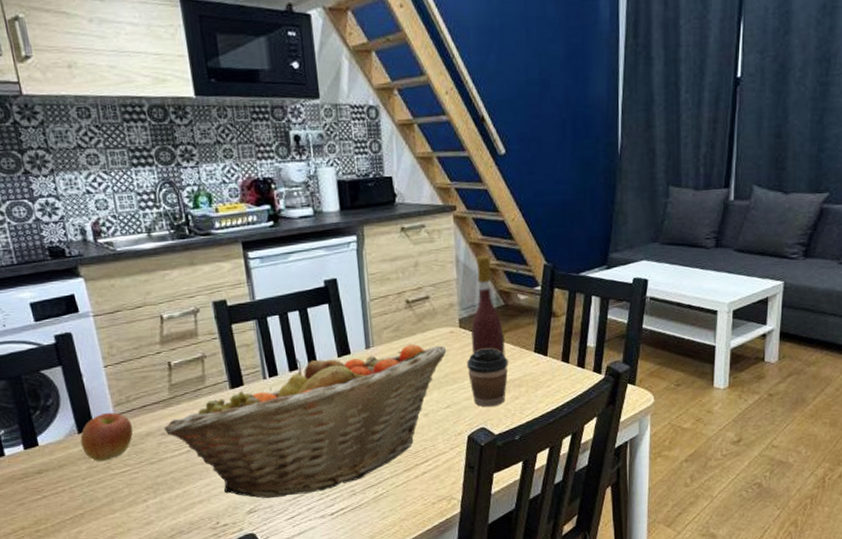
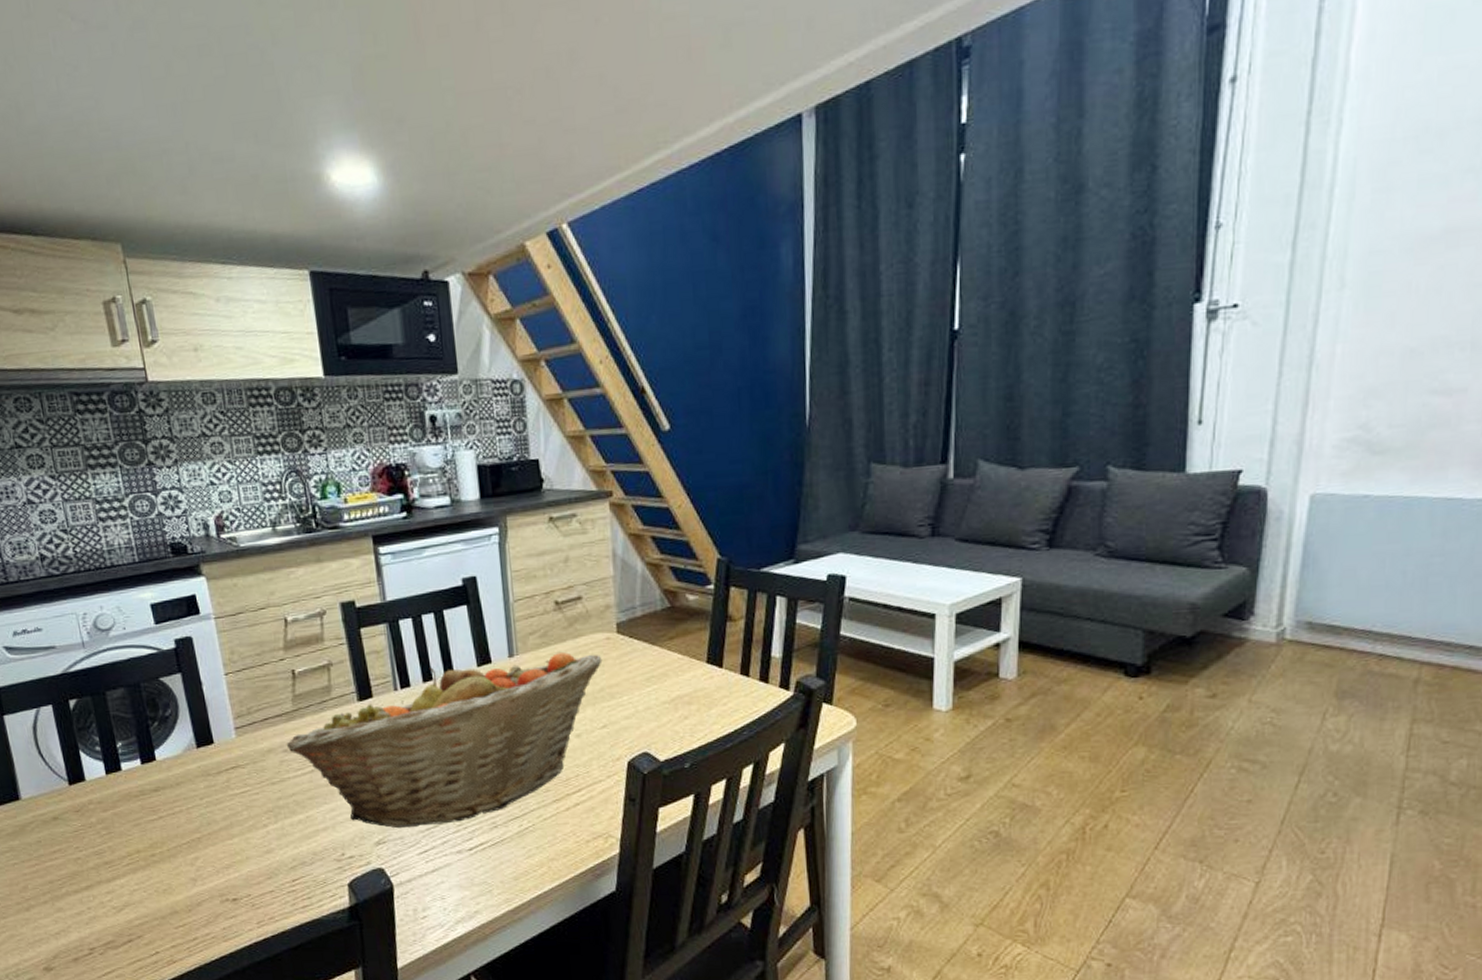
apple: present [80,412,133,461] -> none [199,725,254,780]
coffee cup: present [466,348,509,408] -> none [625,657,676,728]
wine bottle: present [471,255,505,356] -> none [631,548,672,667]

